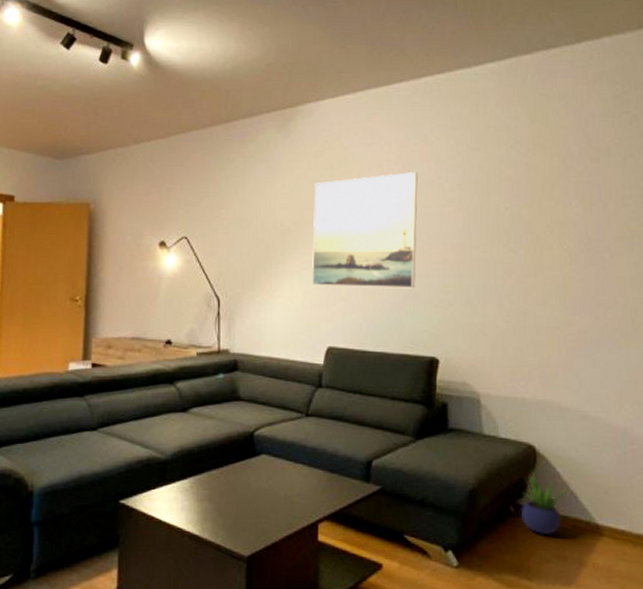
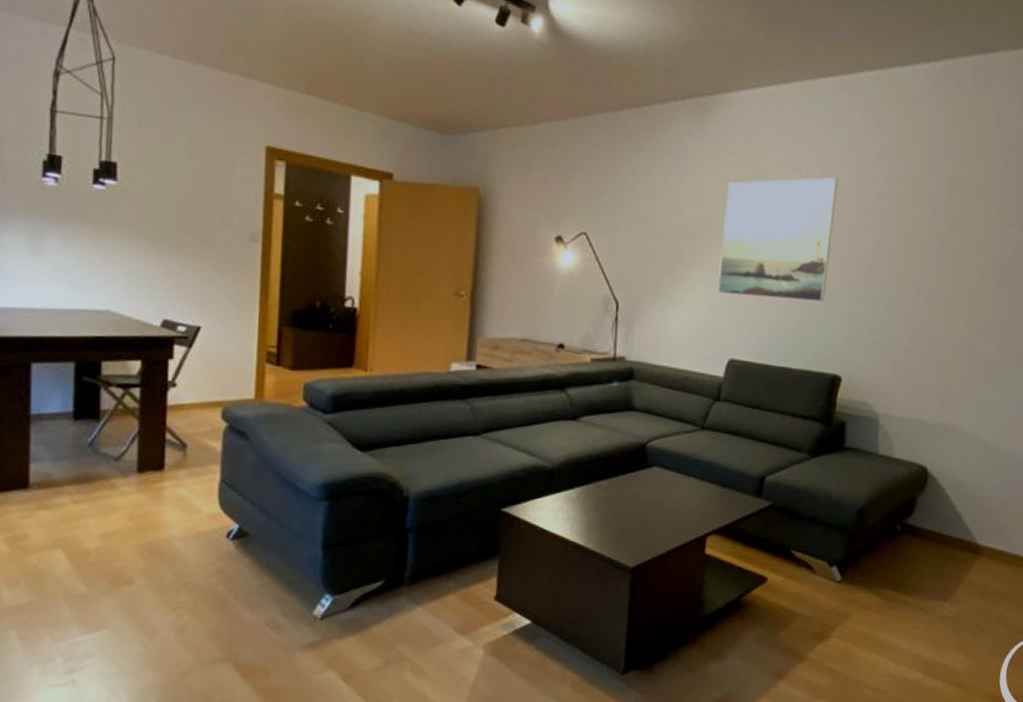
potted plant: present [520,471,568,536] -> none [906,492,954,554]

